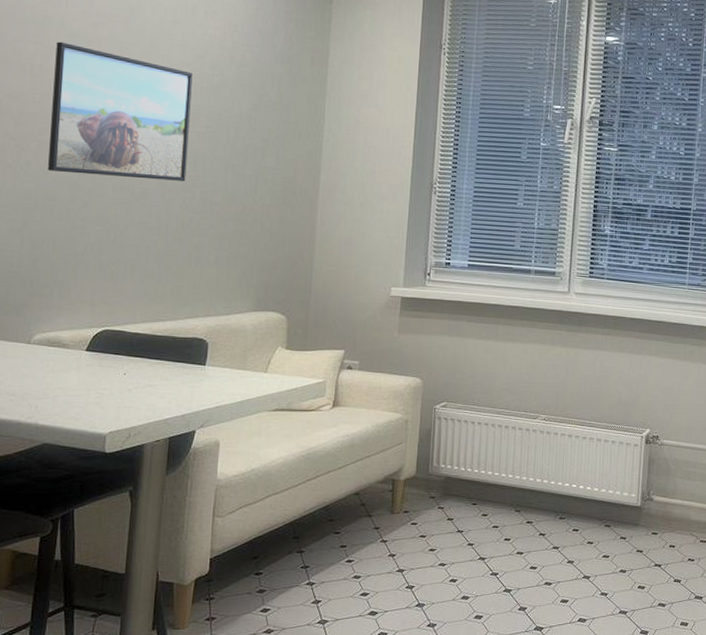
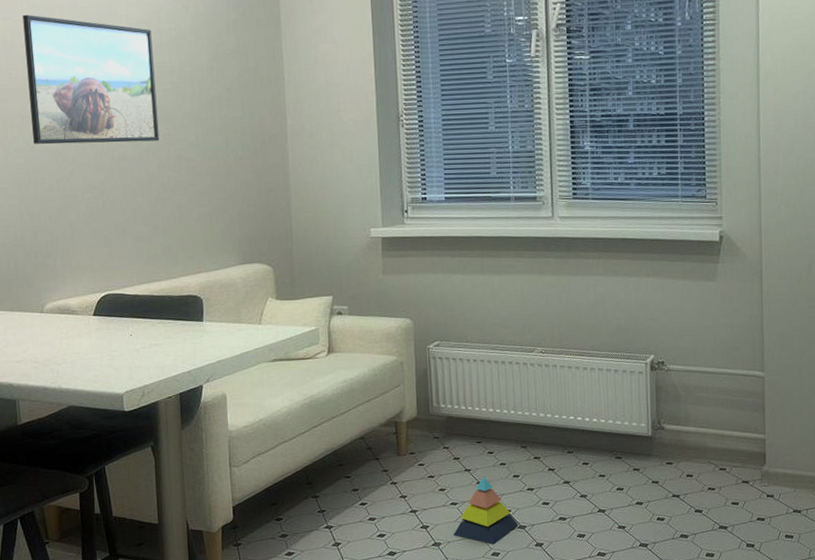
stacking toy: none [438,538,504,608] -> present [453,476,518,545]

